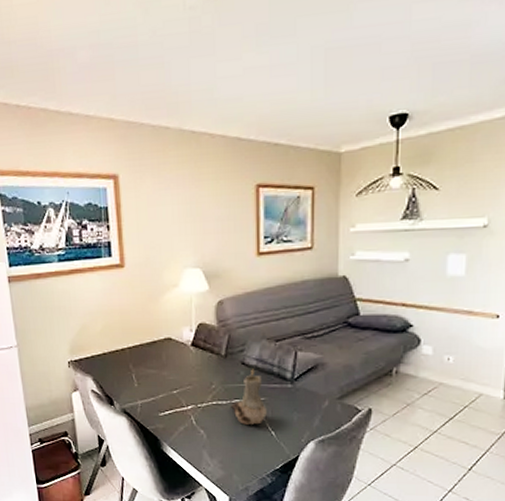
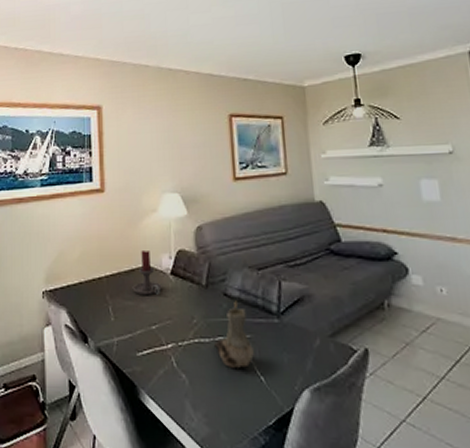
candle holder: none [154,323,183,364] -> present [132,249,162,295]

